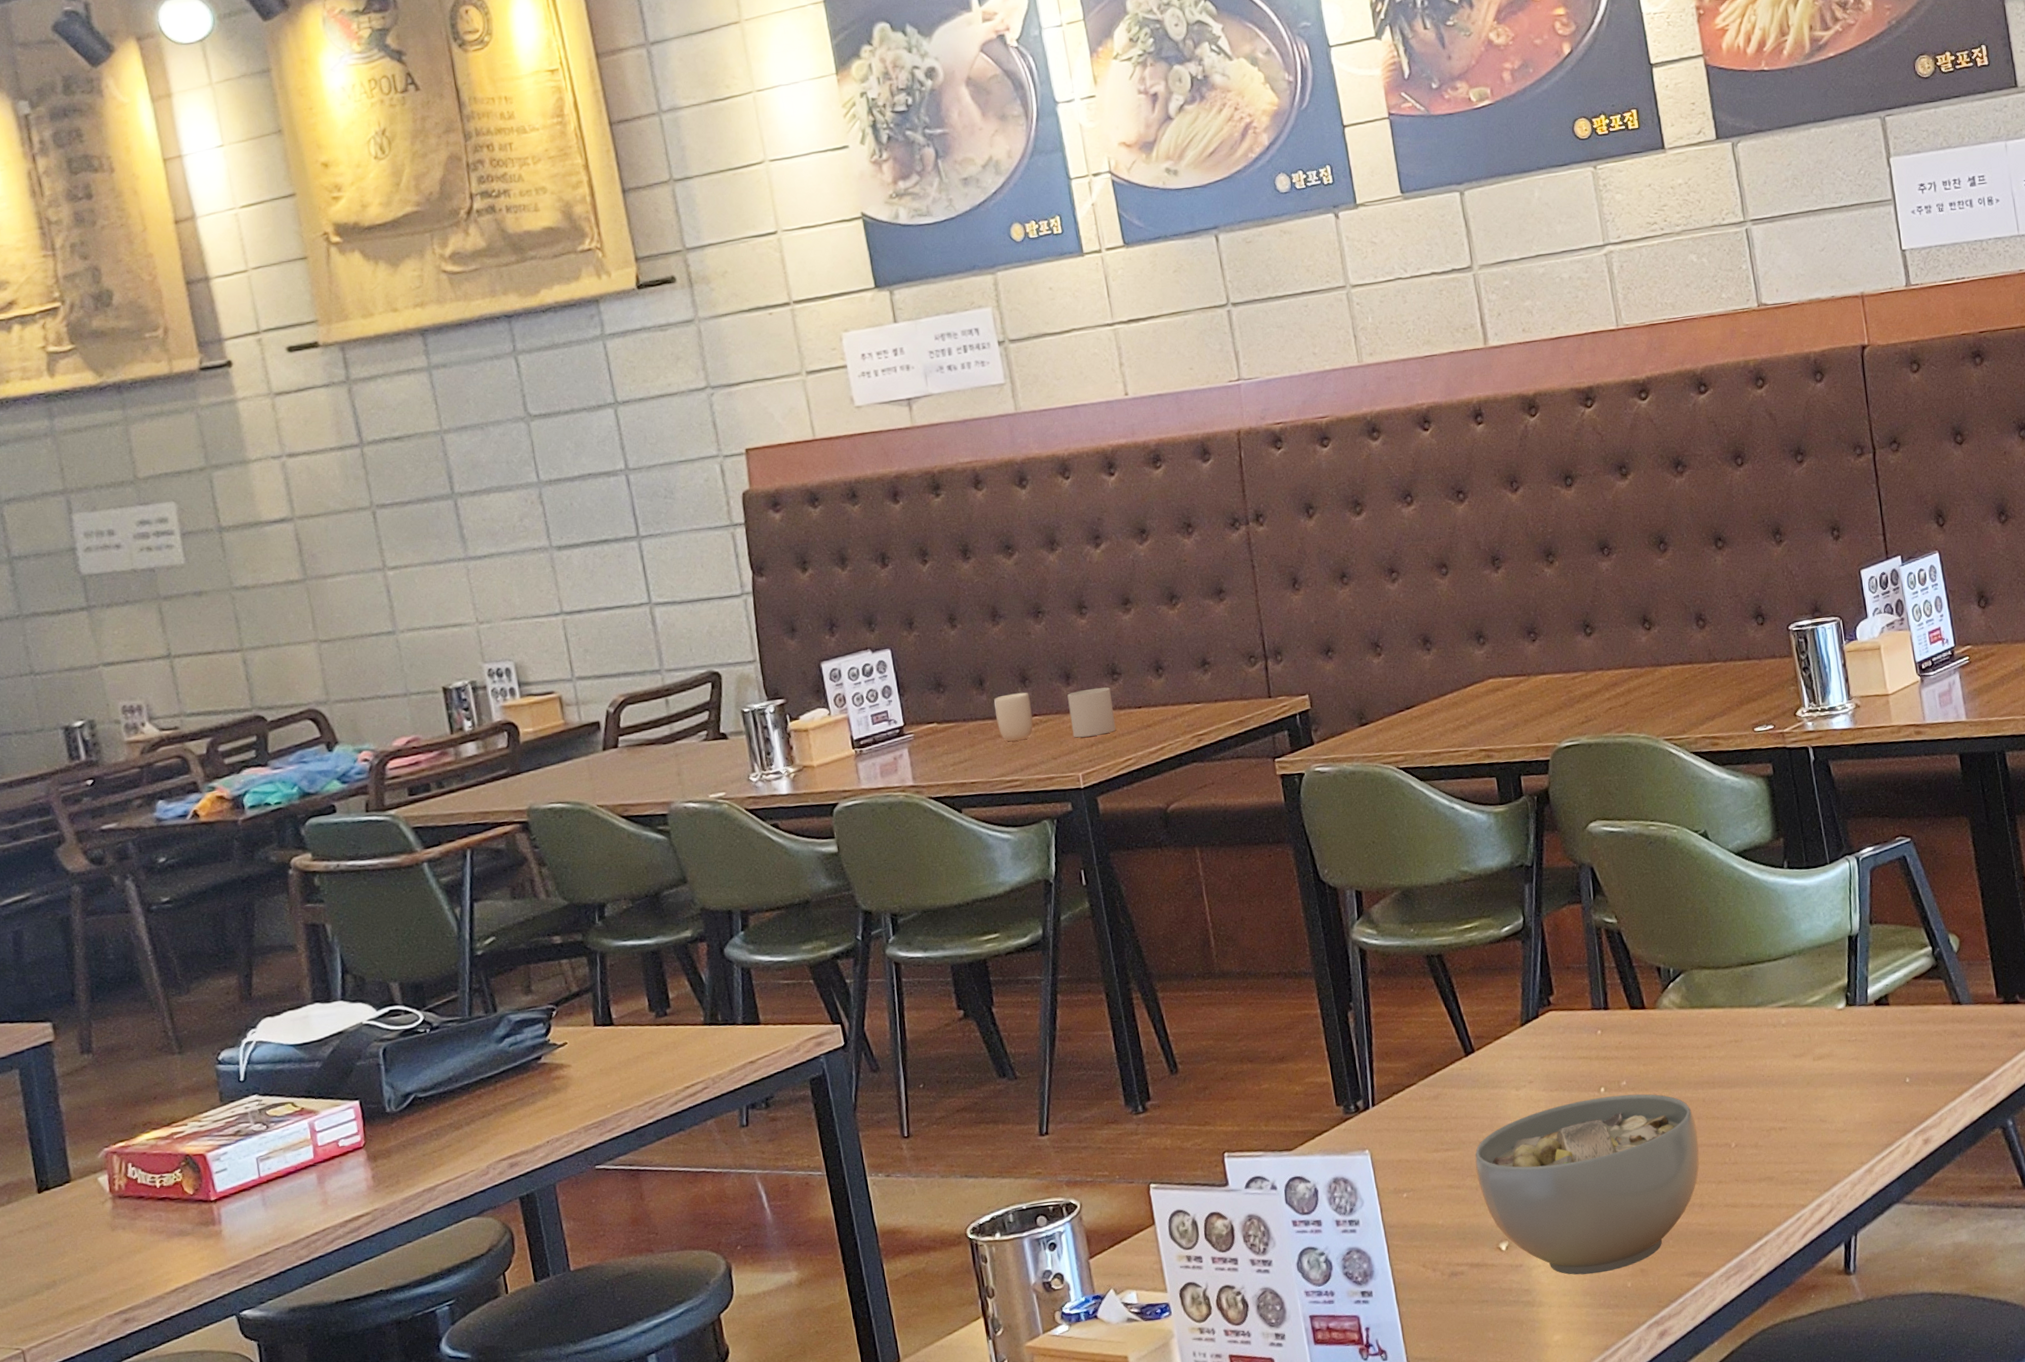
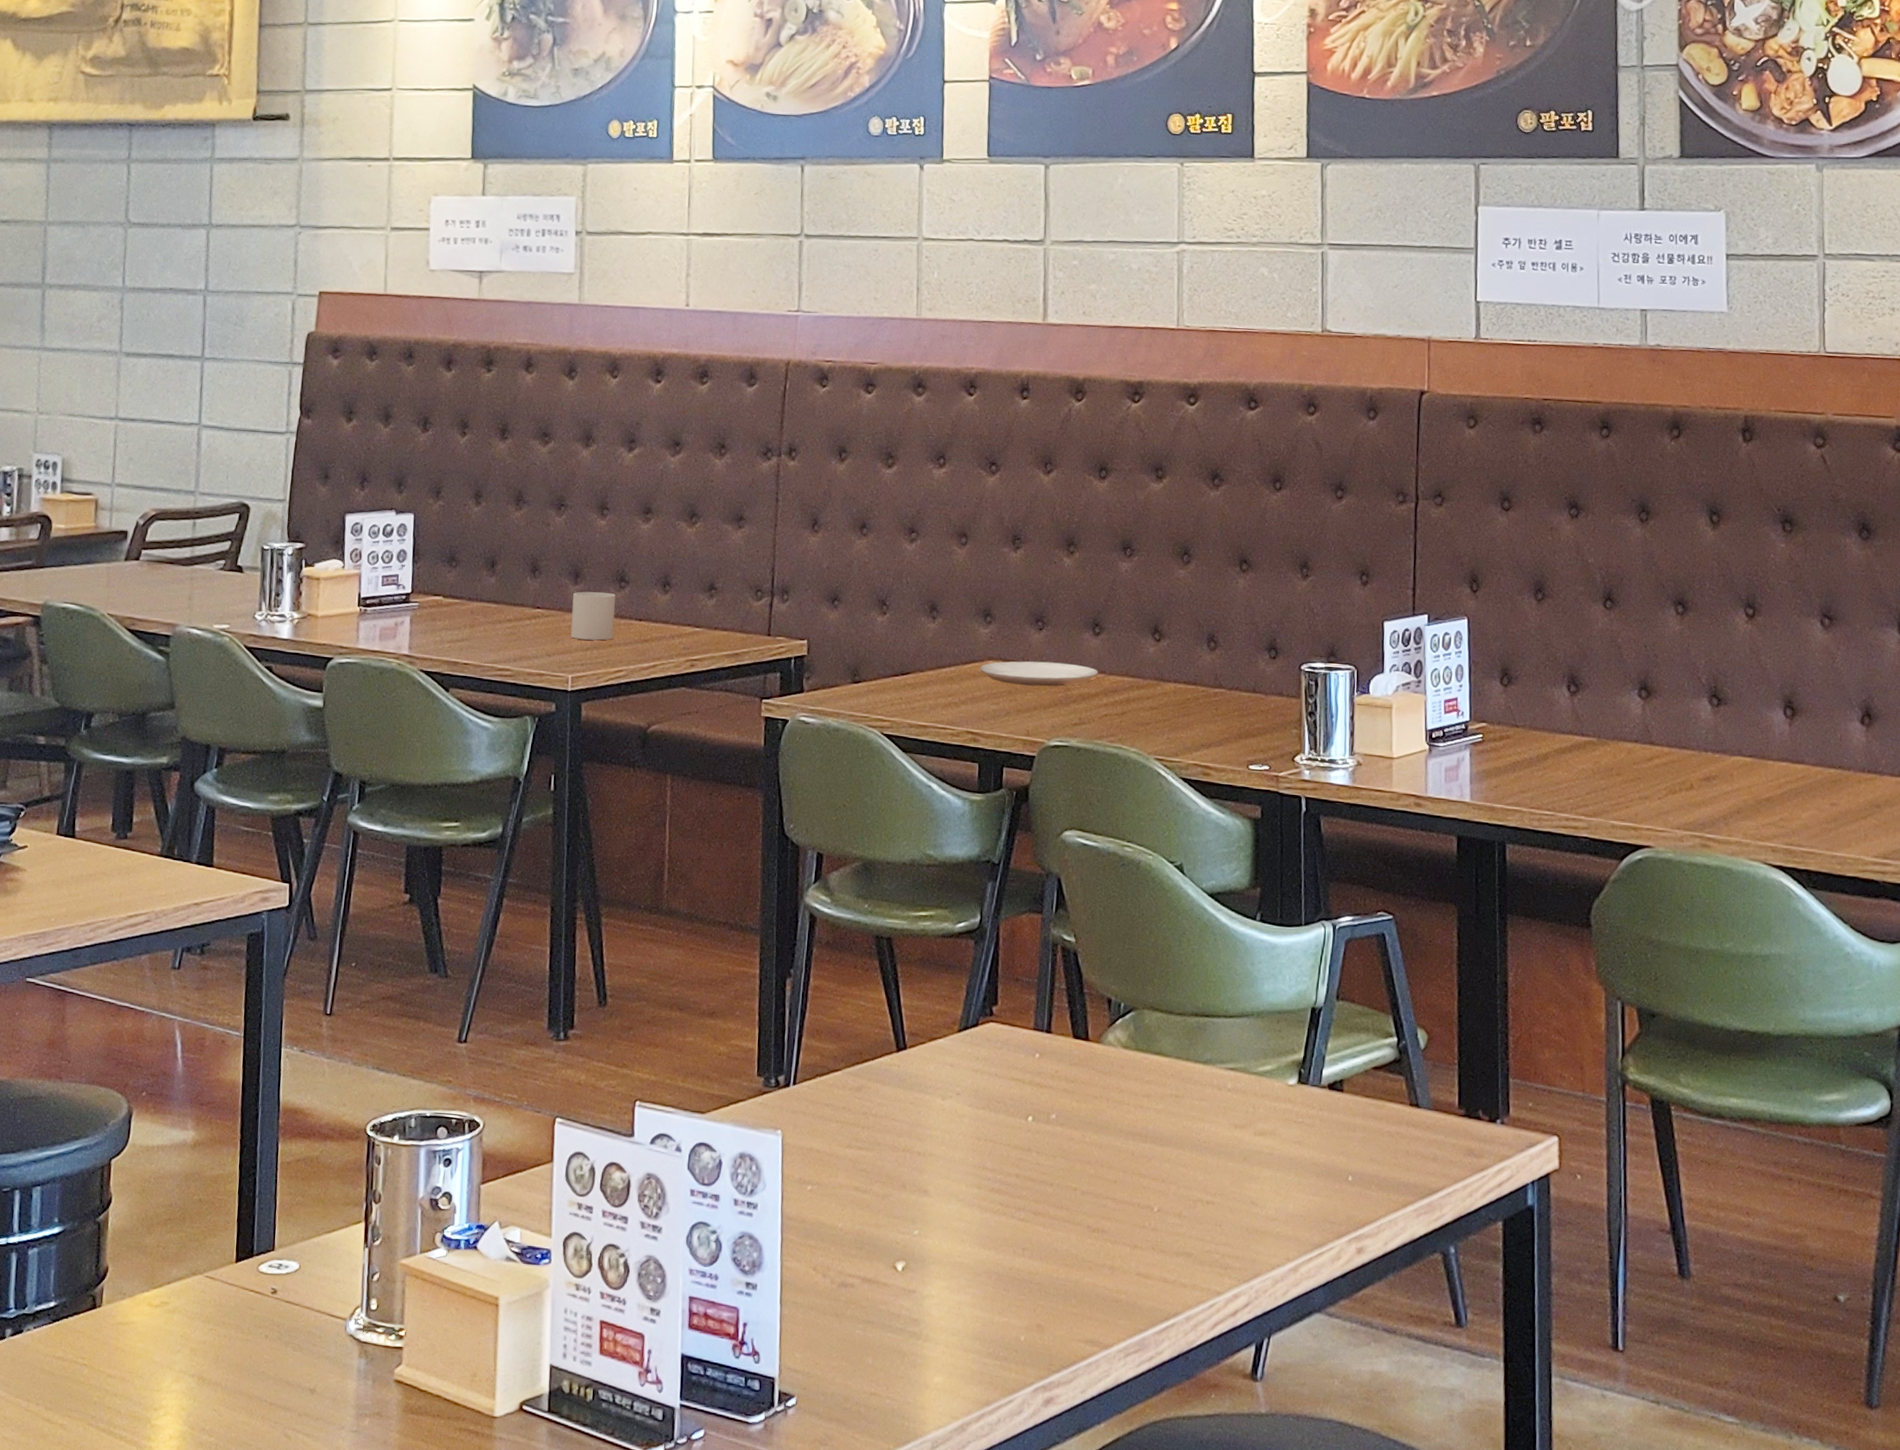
cup: present [993,692,1033,742] -> none [500,581,537,631]
soup bowl: present [1475,1093,1700,1275] -> none [886,1125,1121,1319]
plate: none [1481,666,1597,698] -> present [979,661,1099,687]

